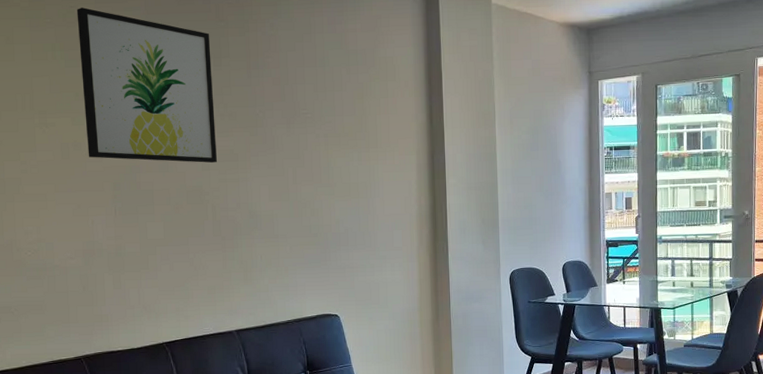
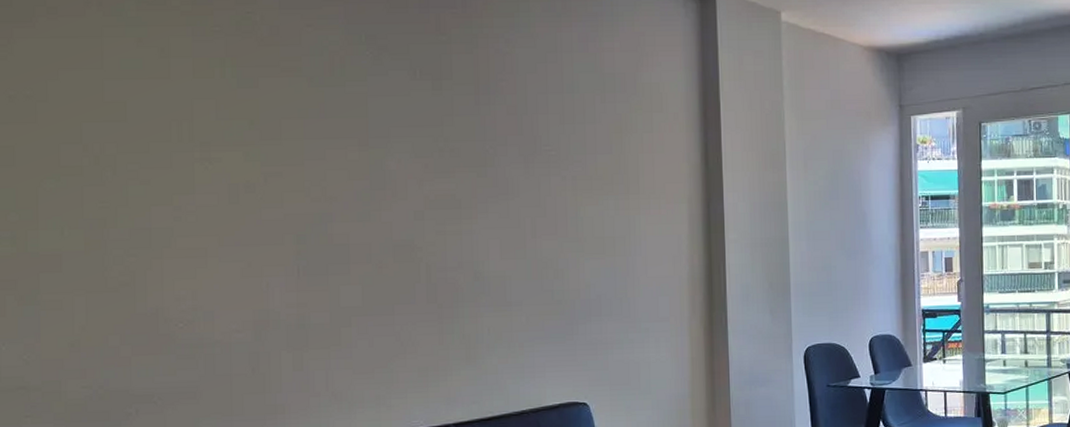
wall art: present [76,7,217,163] -> none [254,14,434,211]

